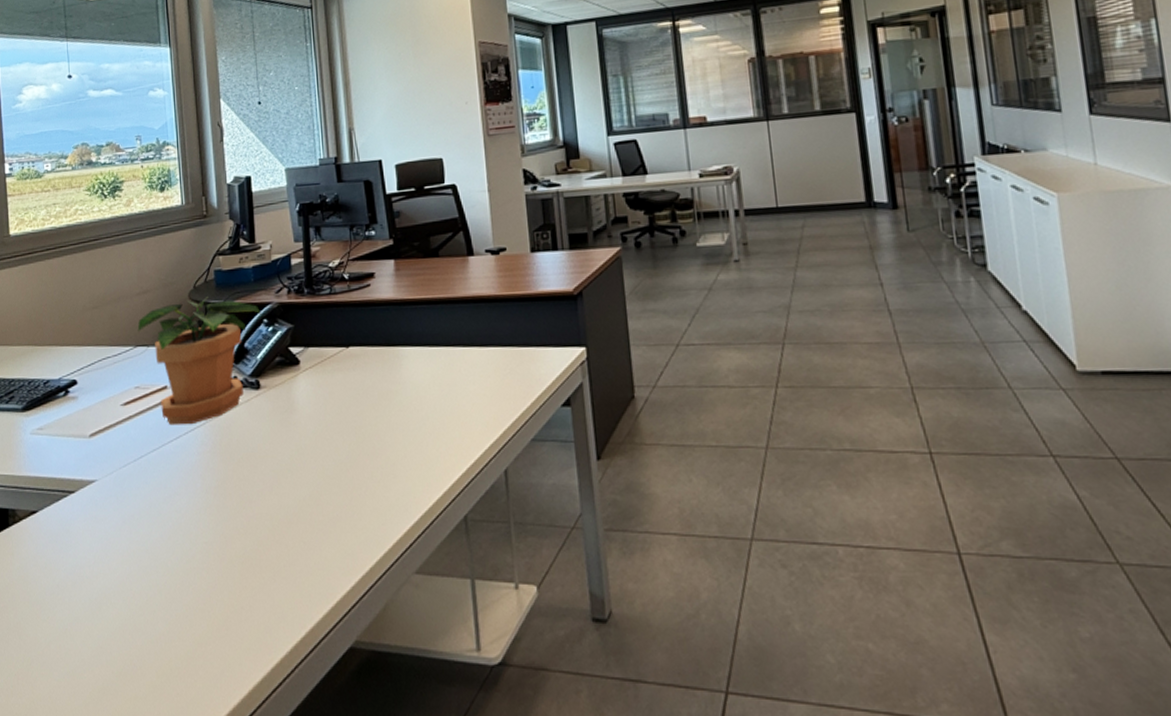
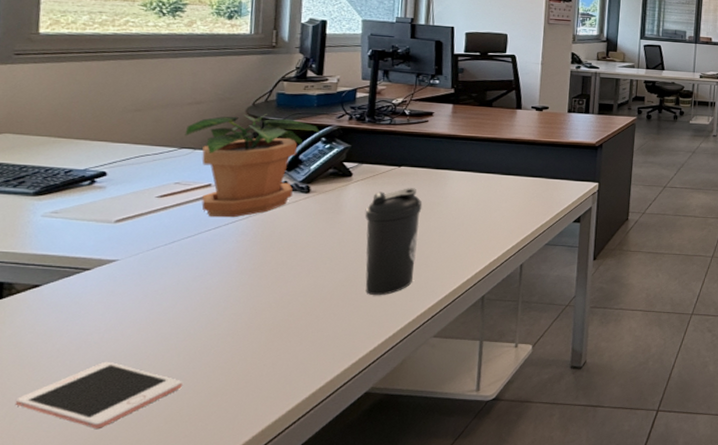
cell phone: none [29,599,168,680] -> present [15,361,182,429]
water bottle: none [319,373,382,516] -> present [365,188,423,295]

